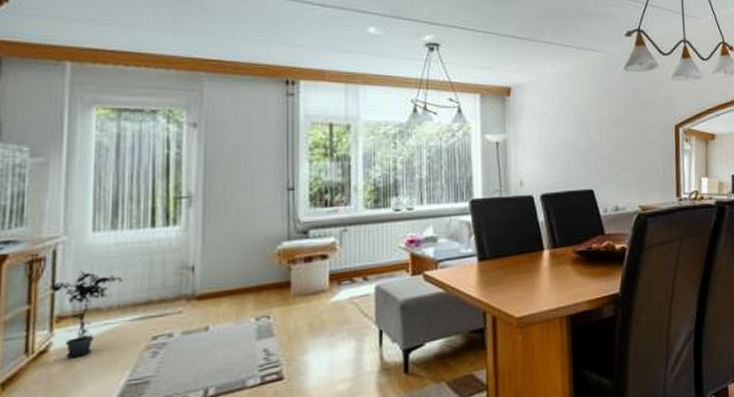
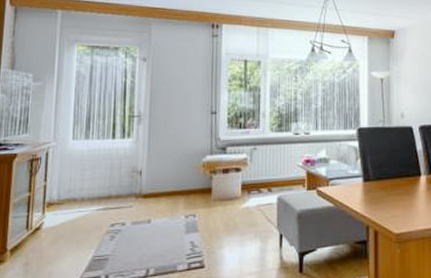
potted plant: present [46,270,122,357] -> none [41,168,92,234]

